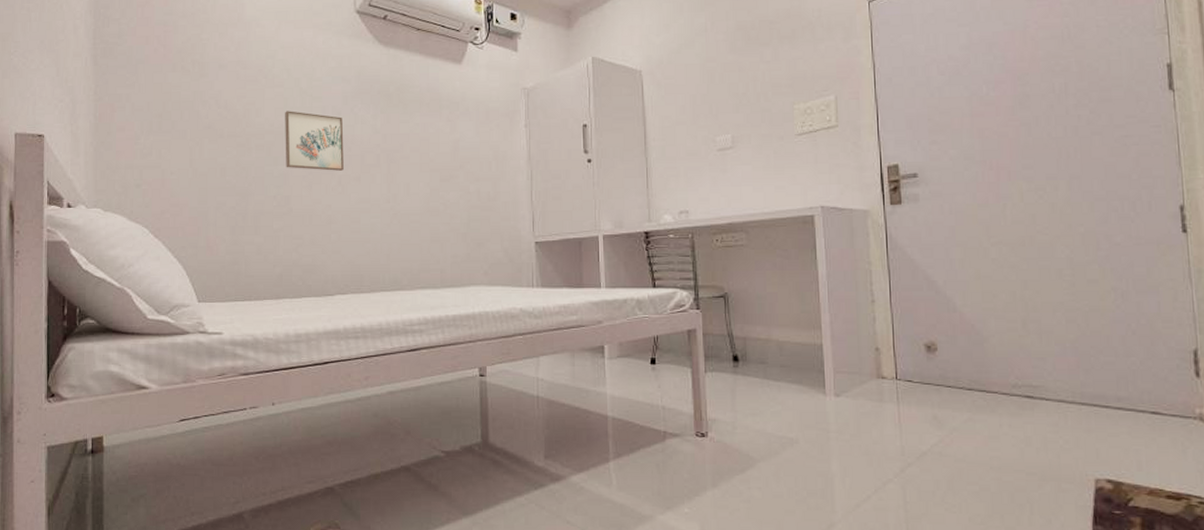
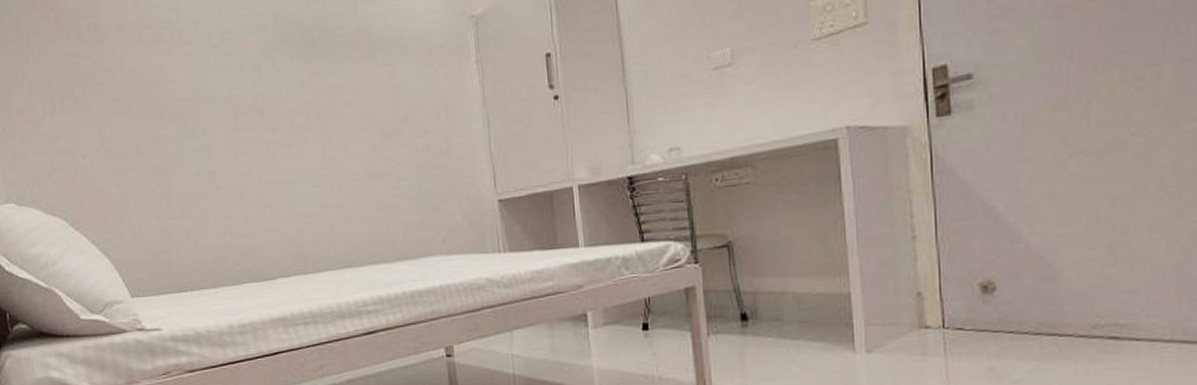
wall art: present [285,111,344,171] -> none [198,71,271,140]

